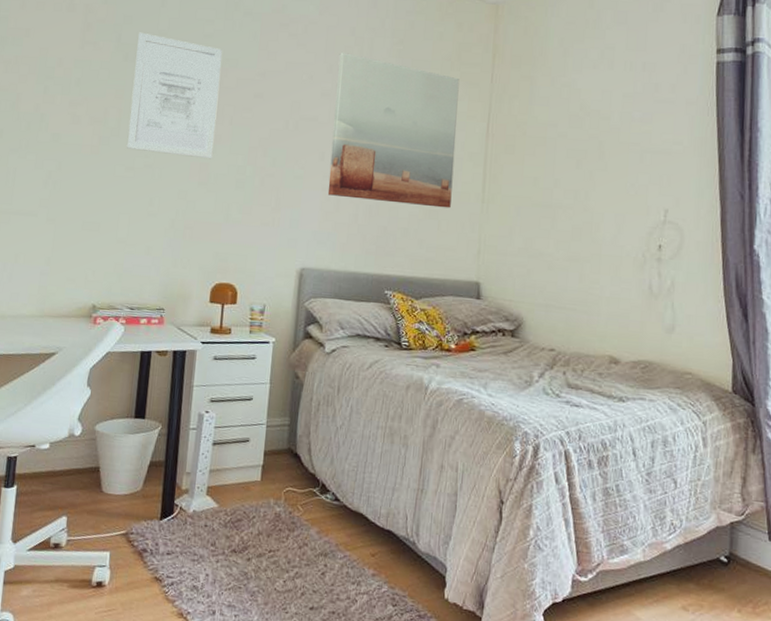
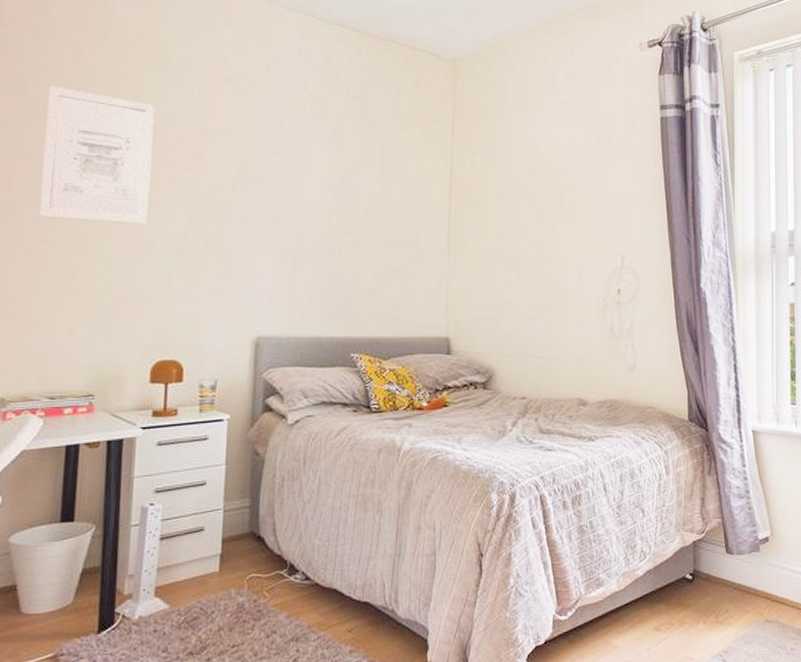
wall art: present [327,53,460,208] -> none [283,109,420,265]

